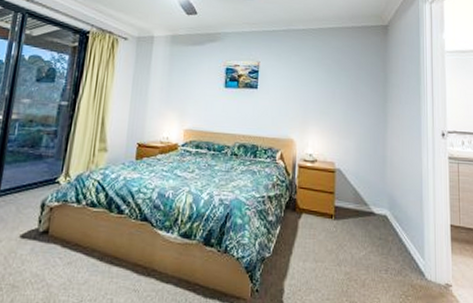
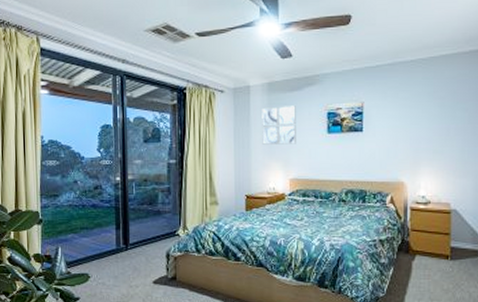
wall art: none [160,58,197,96] -> present [262,106,296,145]

